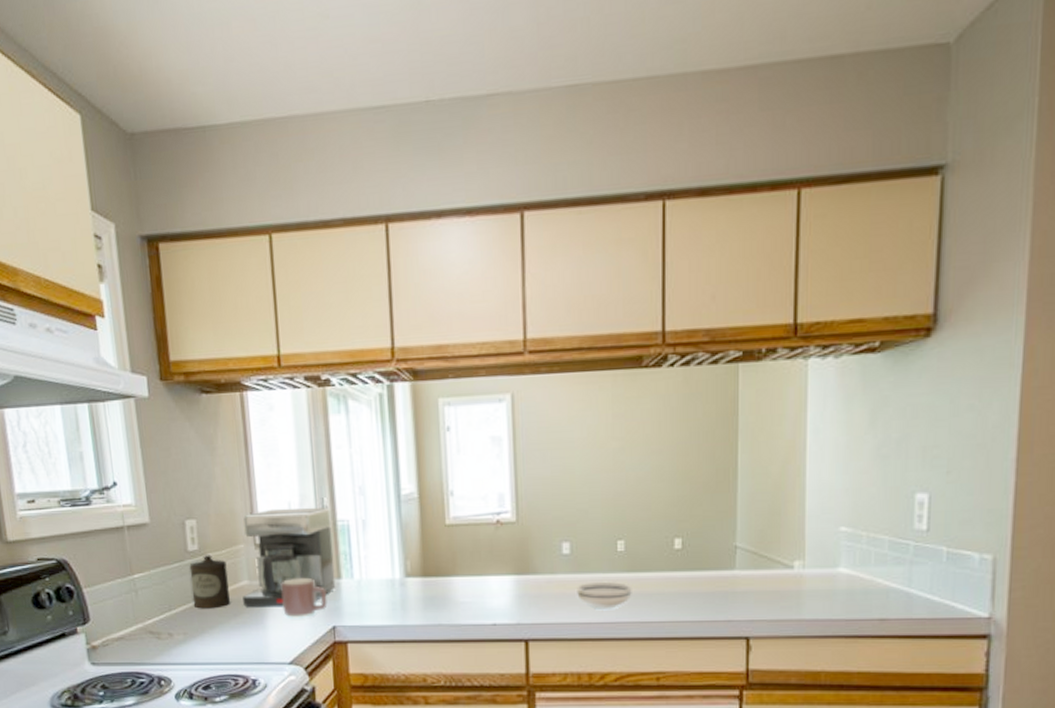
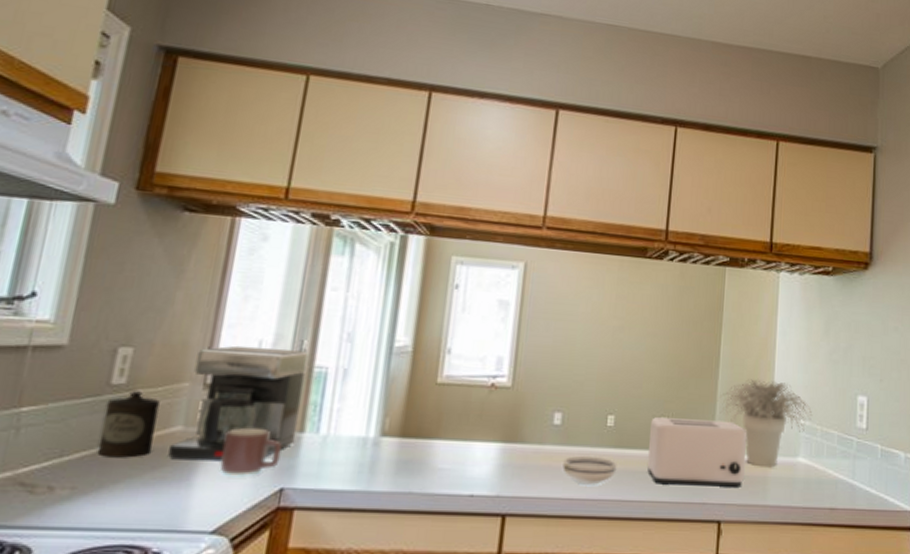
toaster: none [663,536,776,605] -> present [646,417,748,487]
potted plant: none [738,487,856,581] -> present [718,379,813,468]

